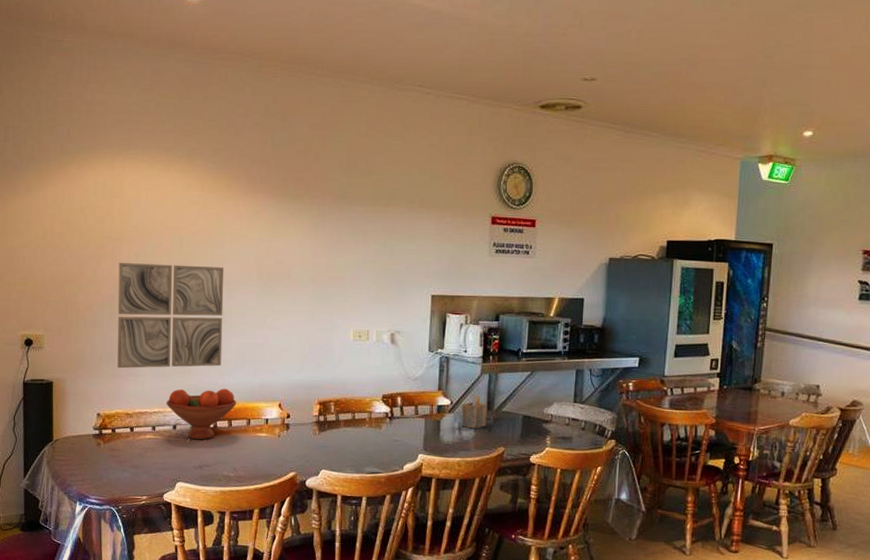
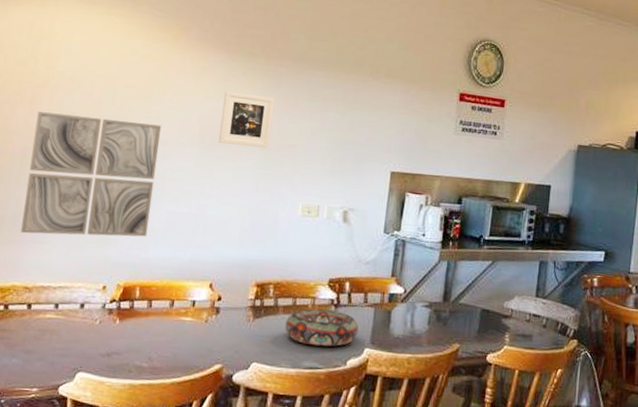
fruit bowl: present [166,388,237,440] -> none [75,261,161,322]
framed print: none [274,232,321,282] -> present [218,91,275,149]
decorative bowl: none [347,422,412,454] -> present [285,309,359,347]
napkin holder: present [461,395,487,429] -> none [414,283,444,322]

